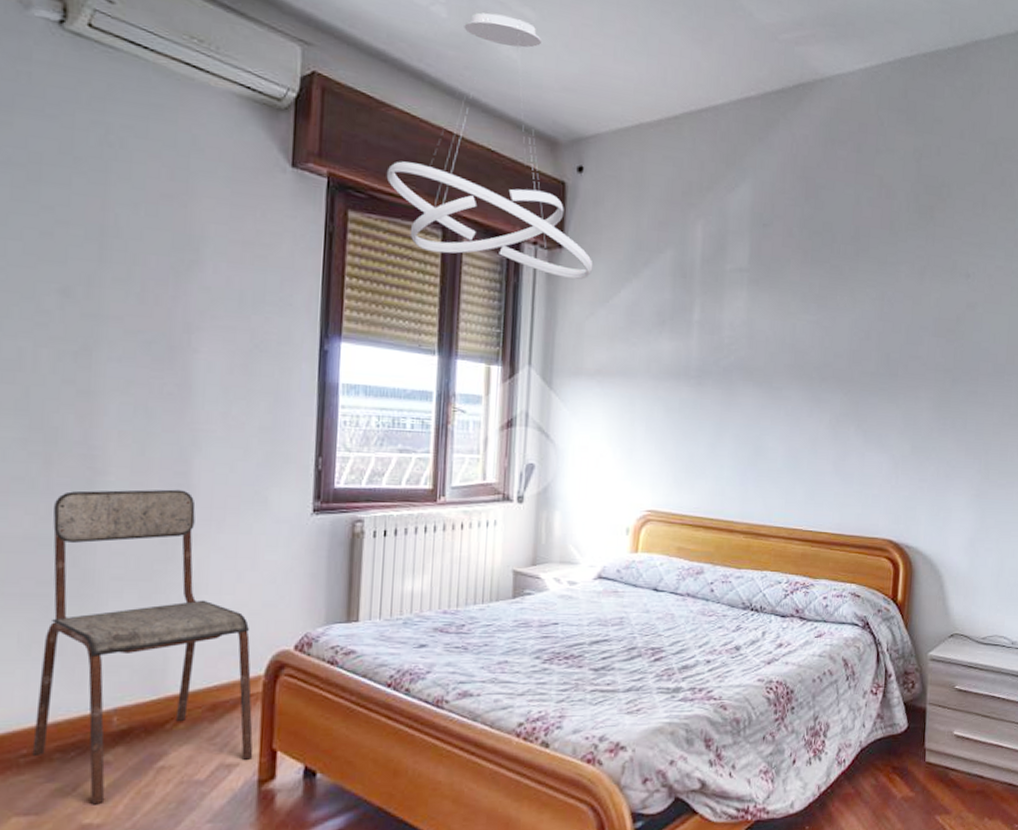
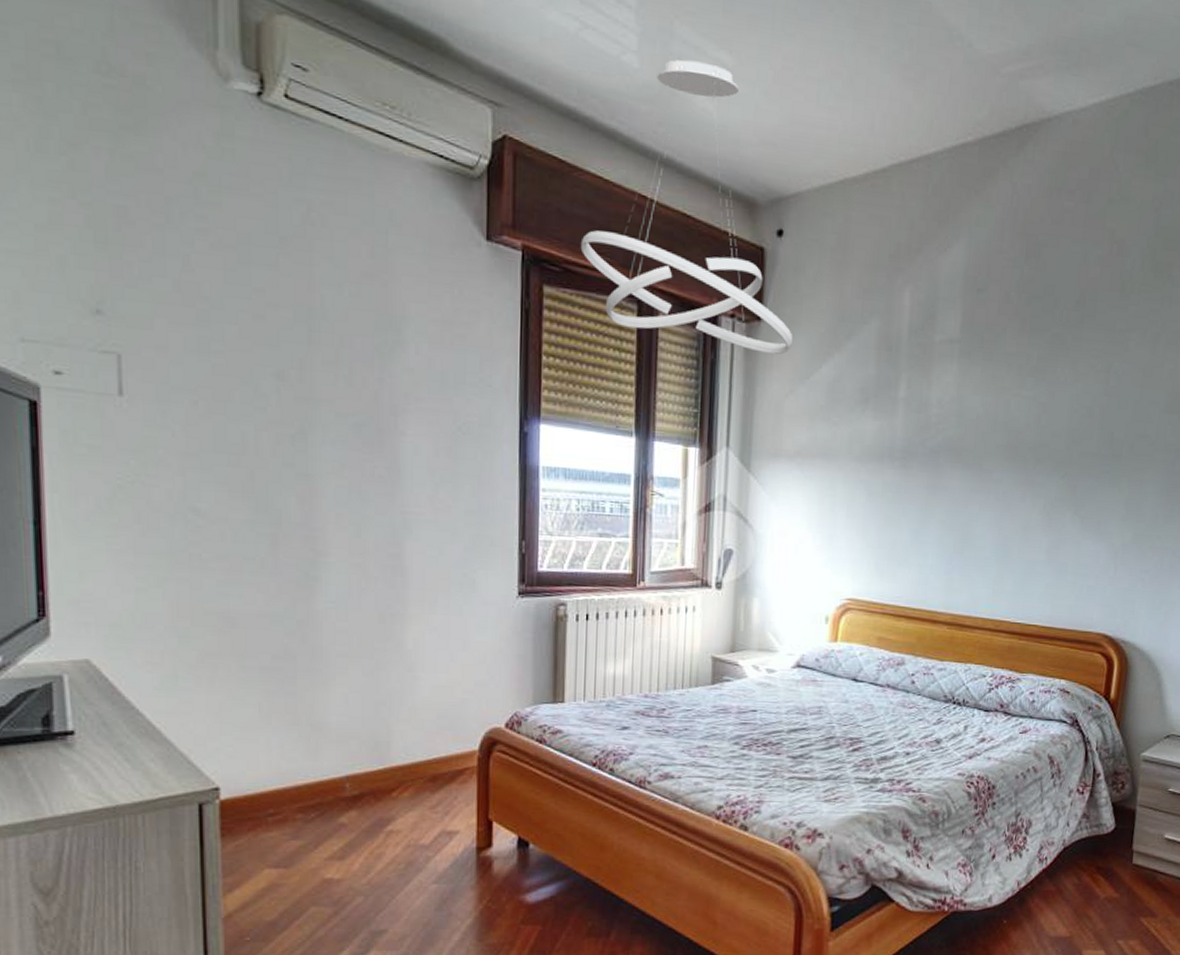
chair: present [32,489,254,805] -> none [278,570,471,862]

